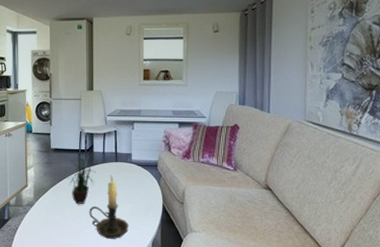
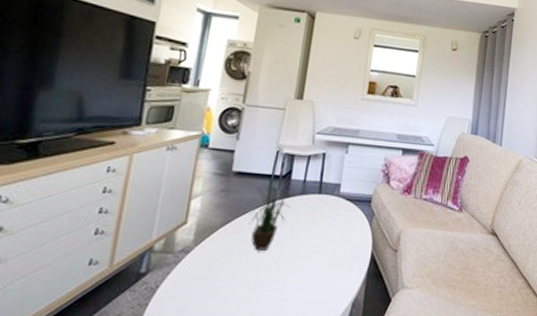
candle holder: present [89,172,129,239] -> none [272,207,325,300]

